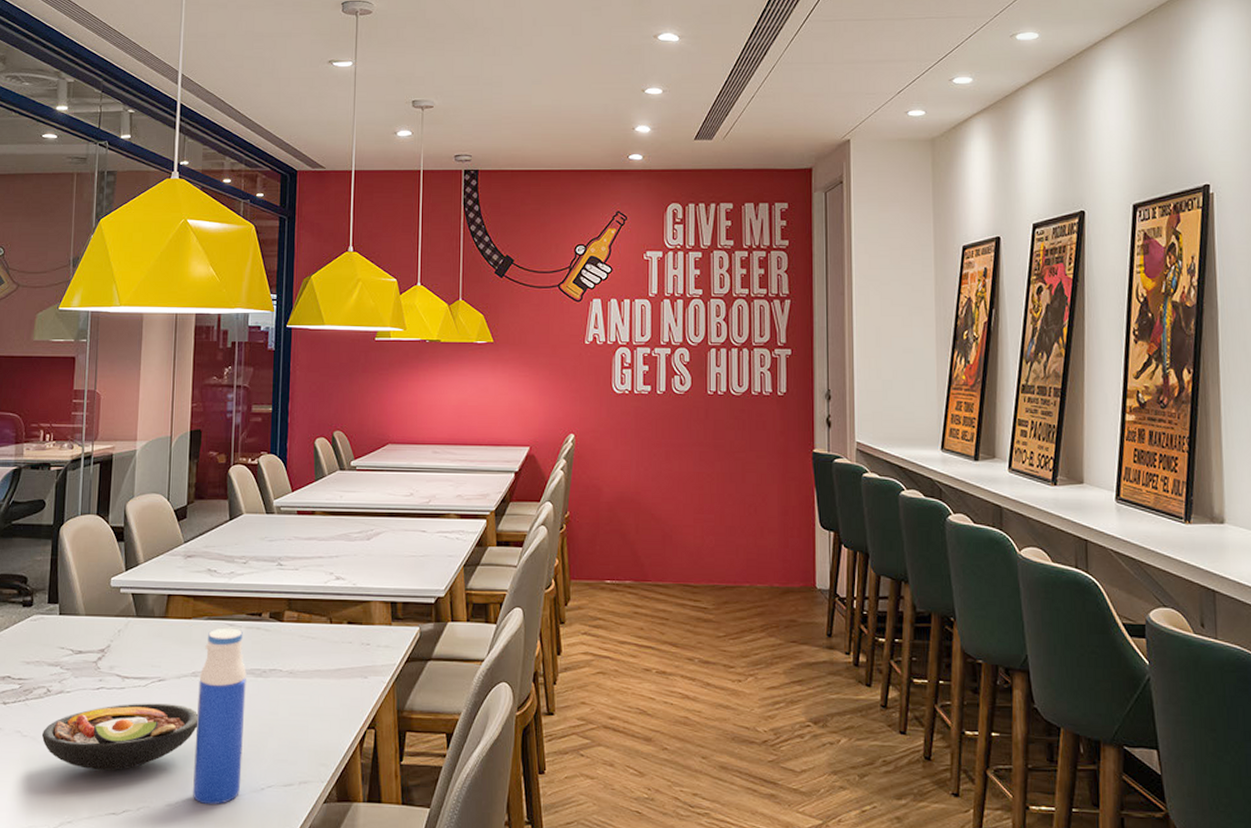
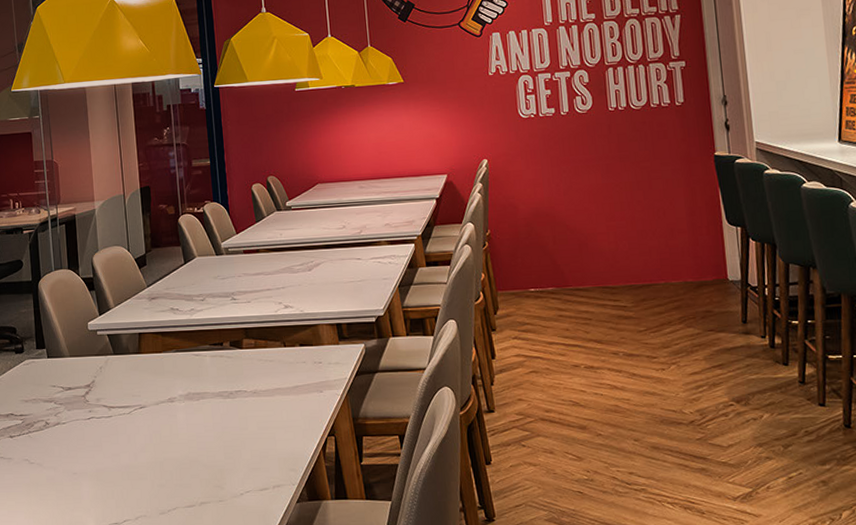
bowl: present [41,703,199,771] -> none [46,427,179,488]
water bottle: present [193,627,247,805] -> none [175,357,222,511]

